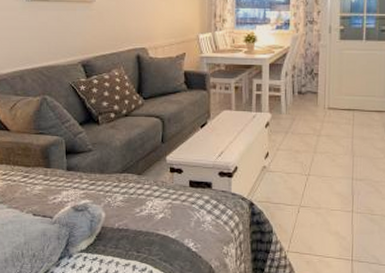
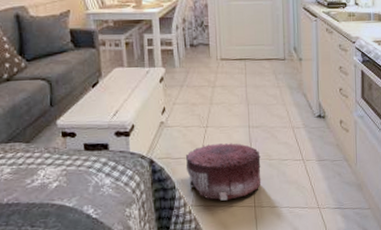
pouf: none [284,193,362,251] -> present [185,143,261,201]

